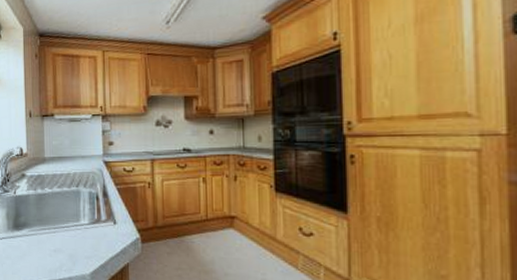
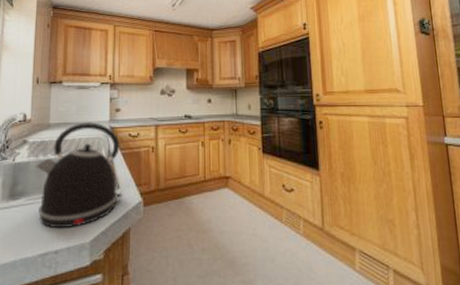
kettle: none [35,156,120,260] -> present [36,122,123,229]

